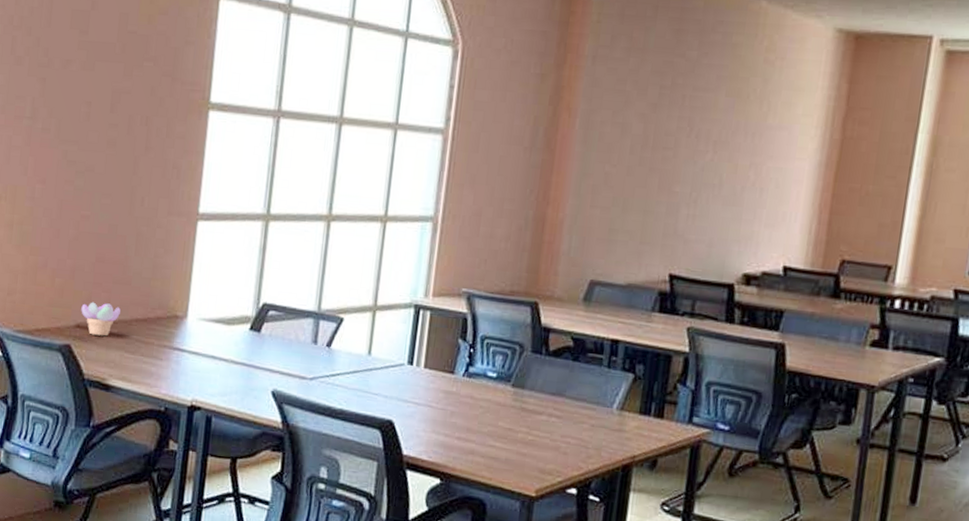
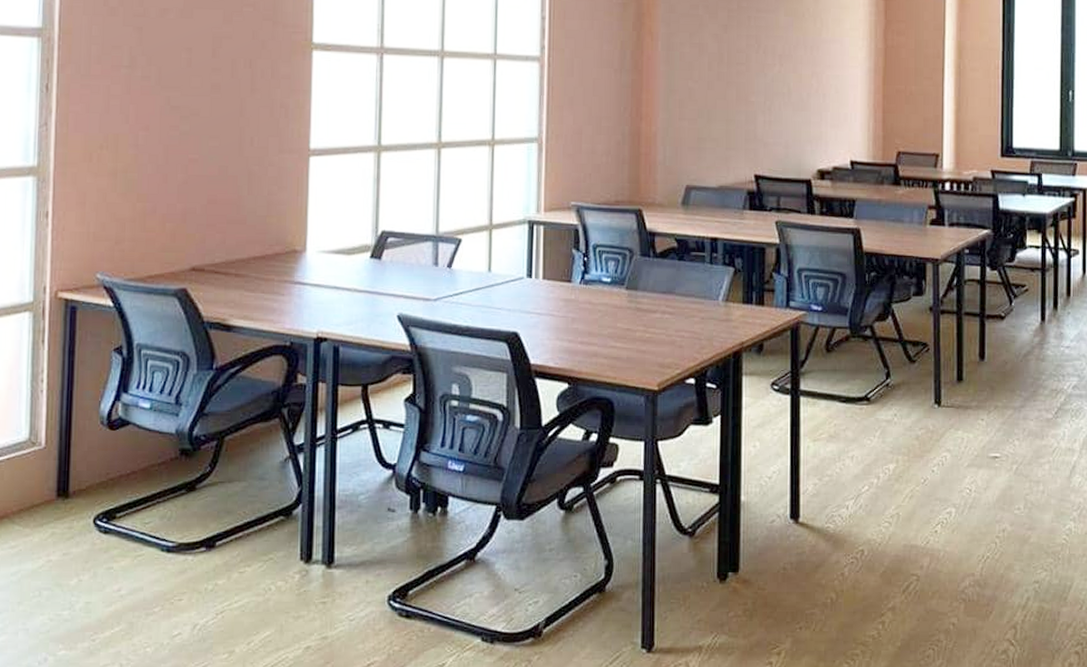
succulent plant: present [81,302,121,337] -> none [195,244,237,277]

